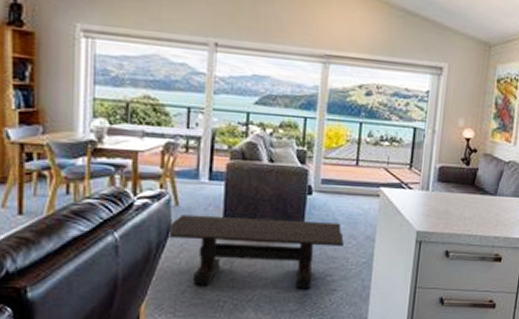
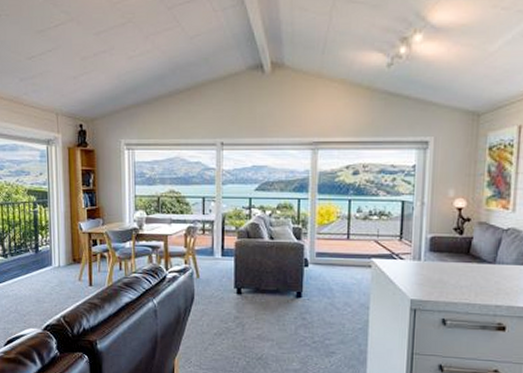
coffee table: present [167,214,344,290] -> none [192,285,339,351]

